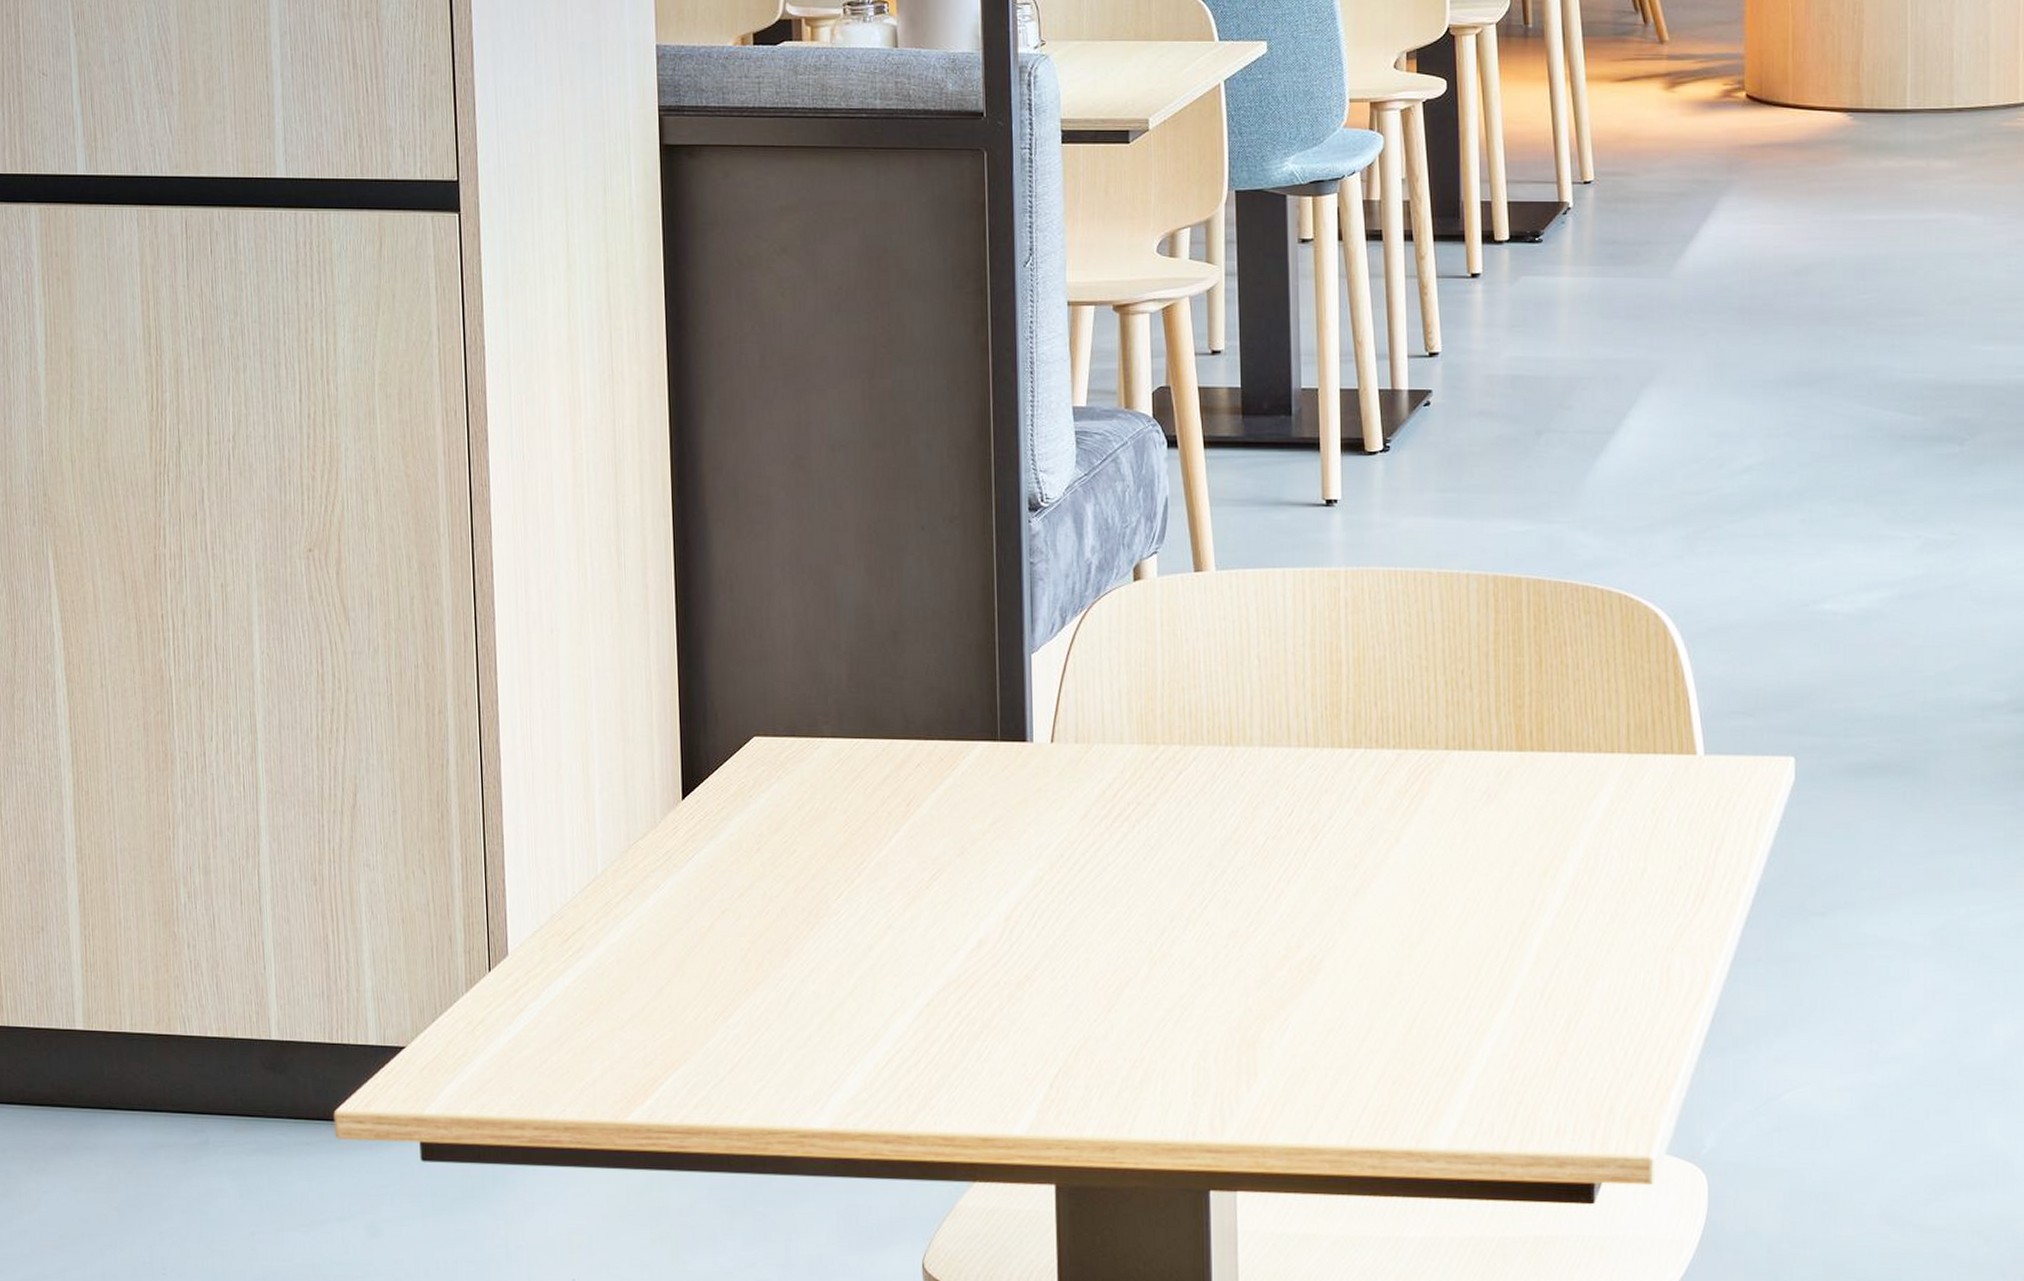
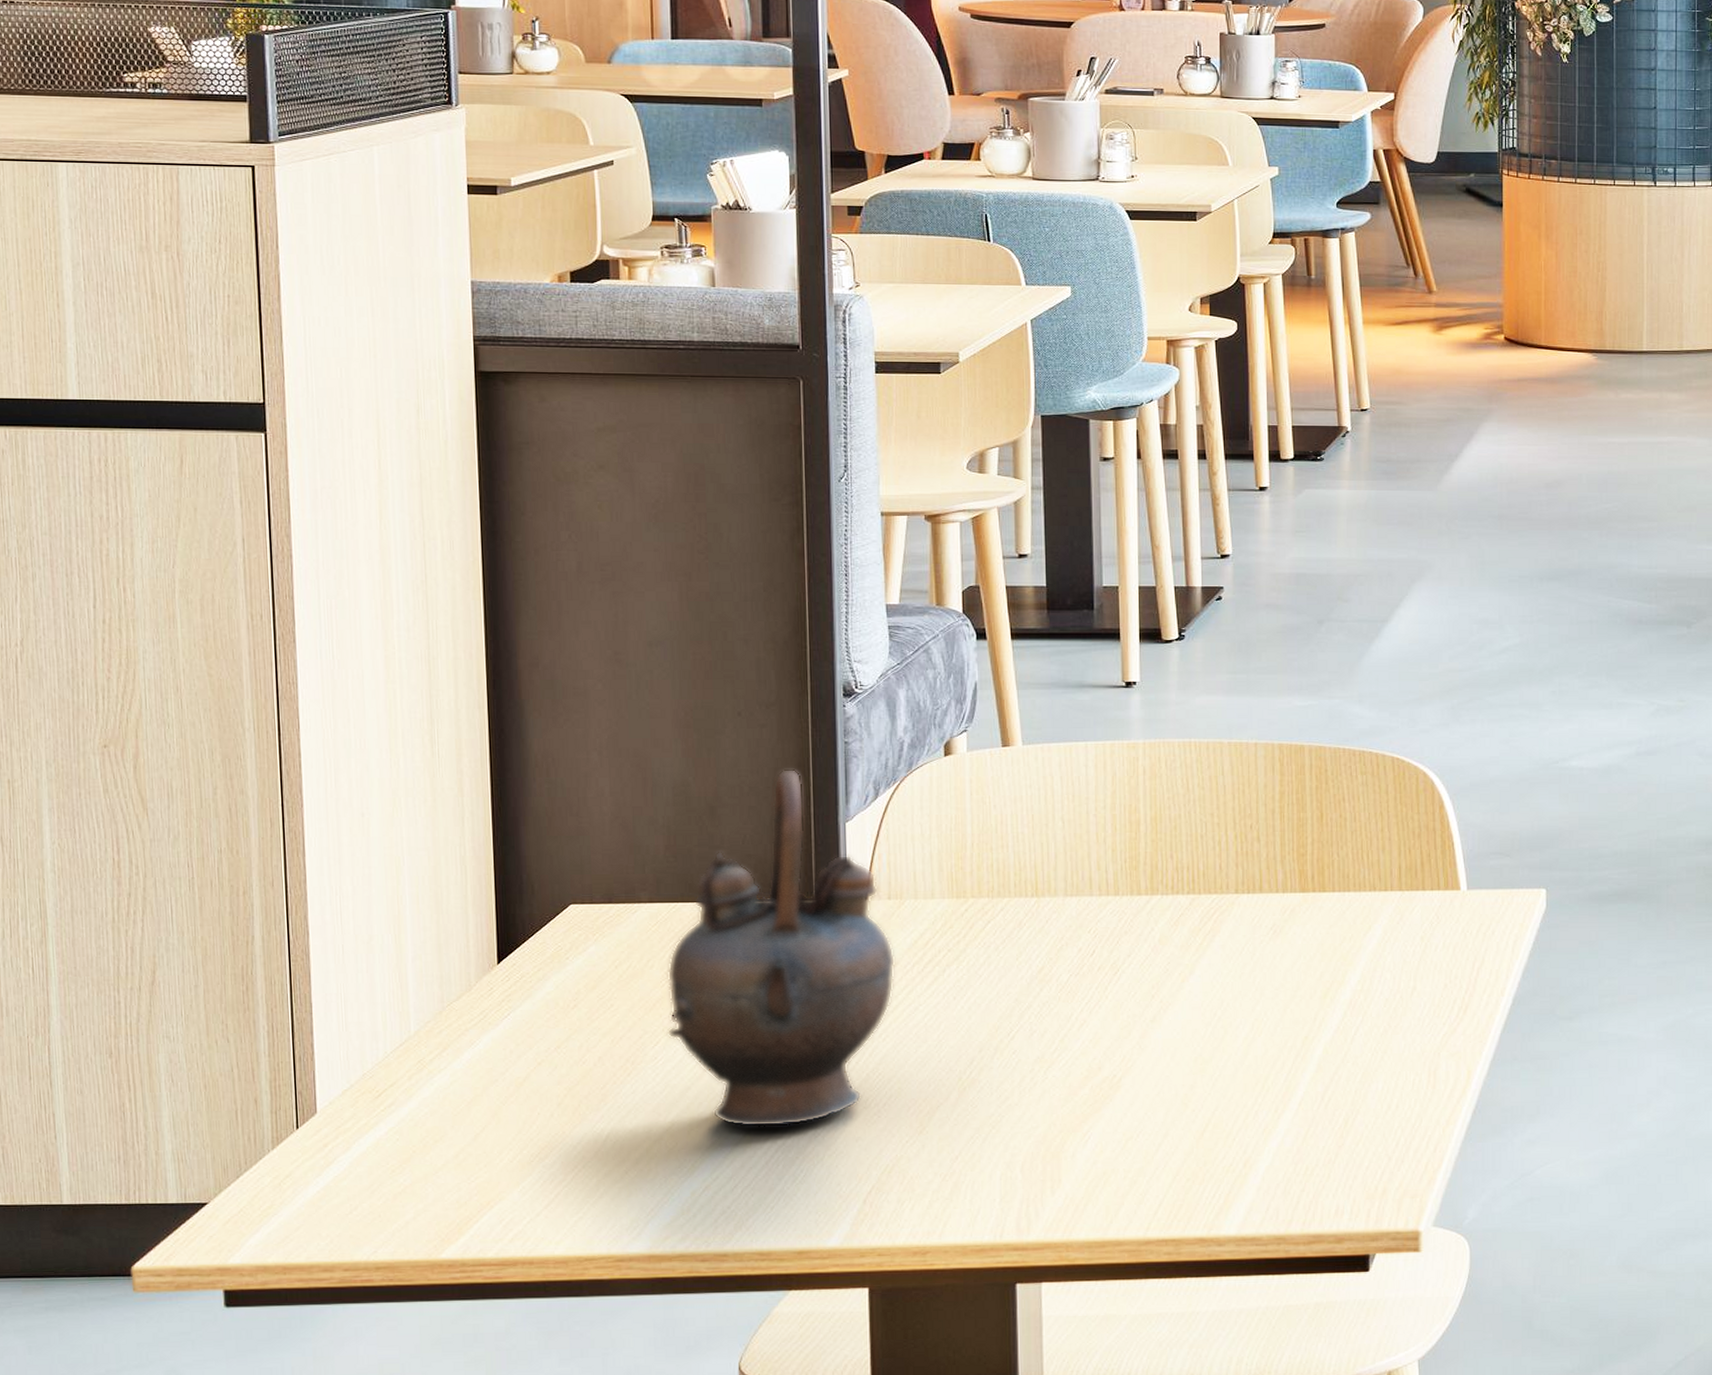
teapot: none [849,591,1083,996] -> present [666,768,896,1127]

